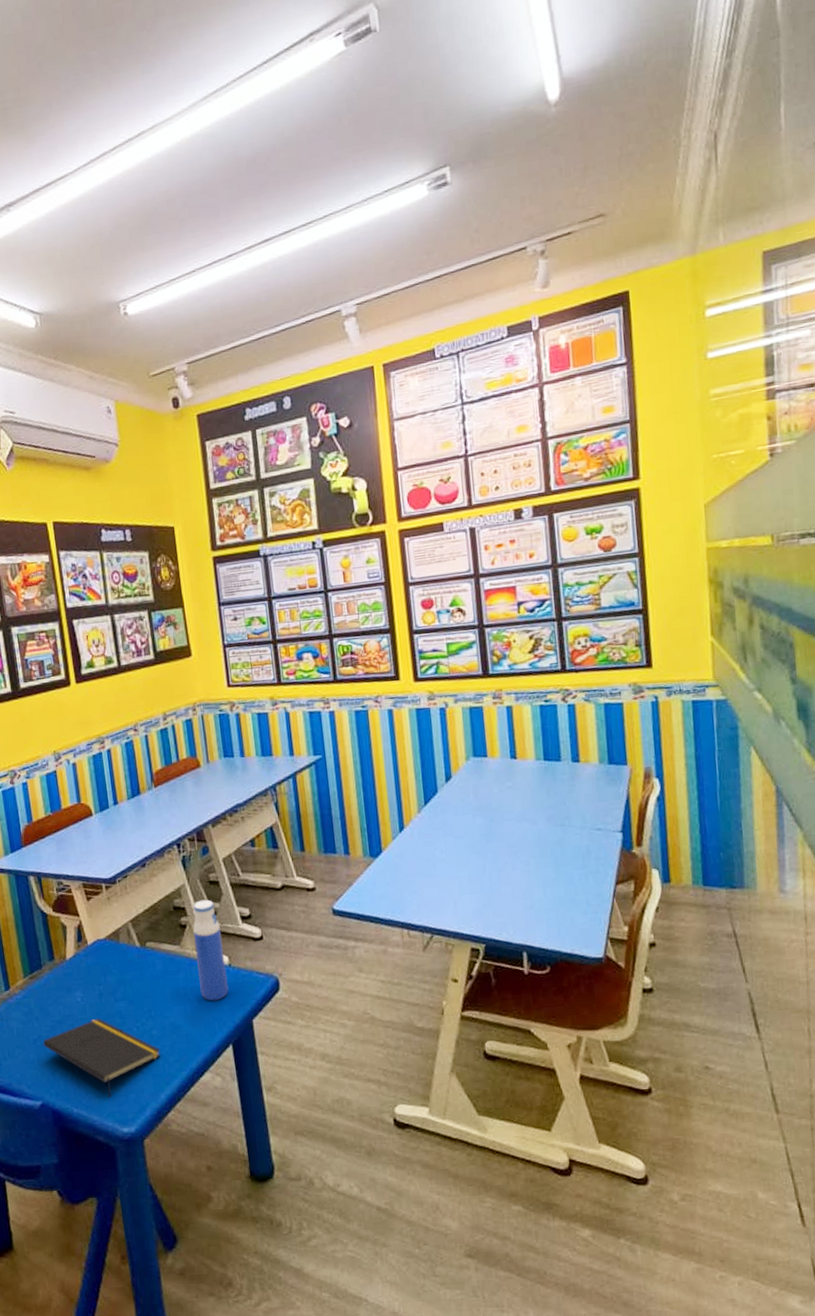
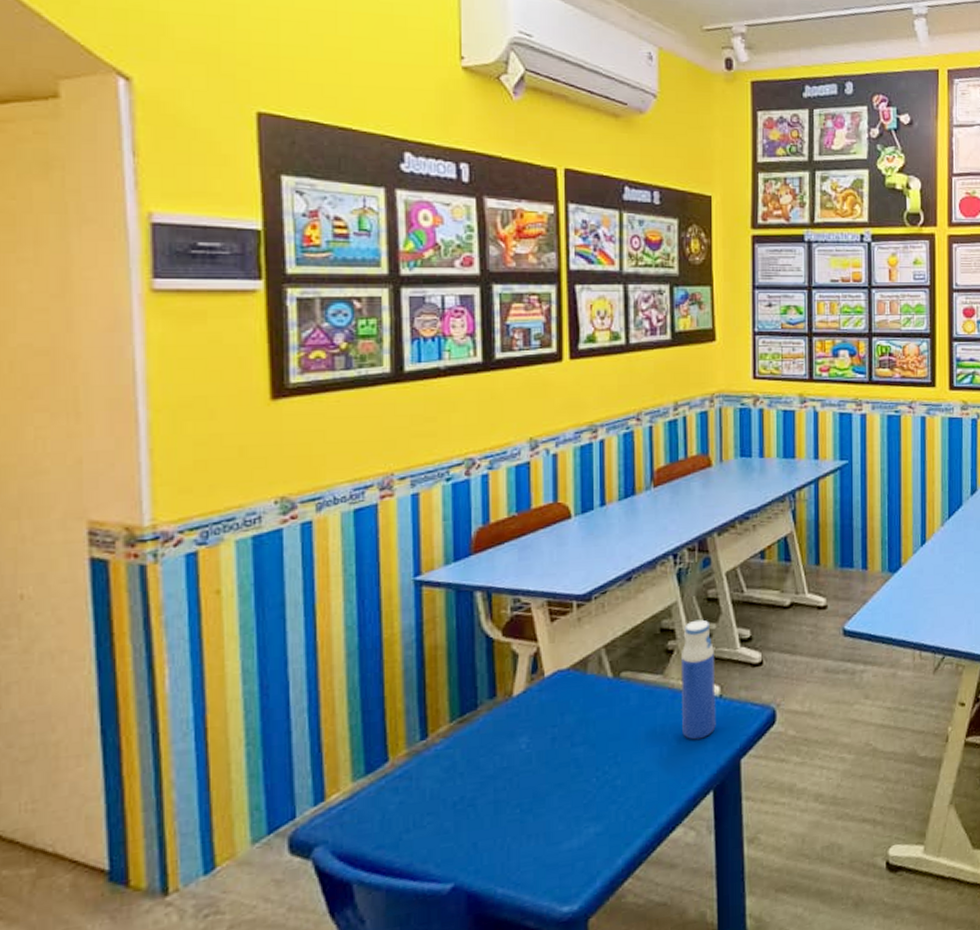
notepad: present [43,1018,161,1098] -> none [465,768,624,870]

